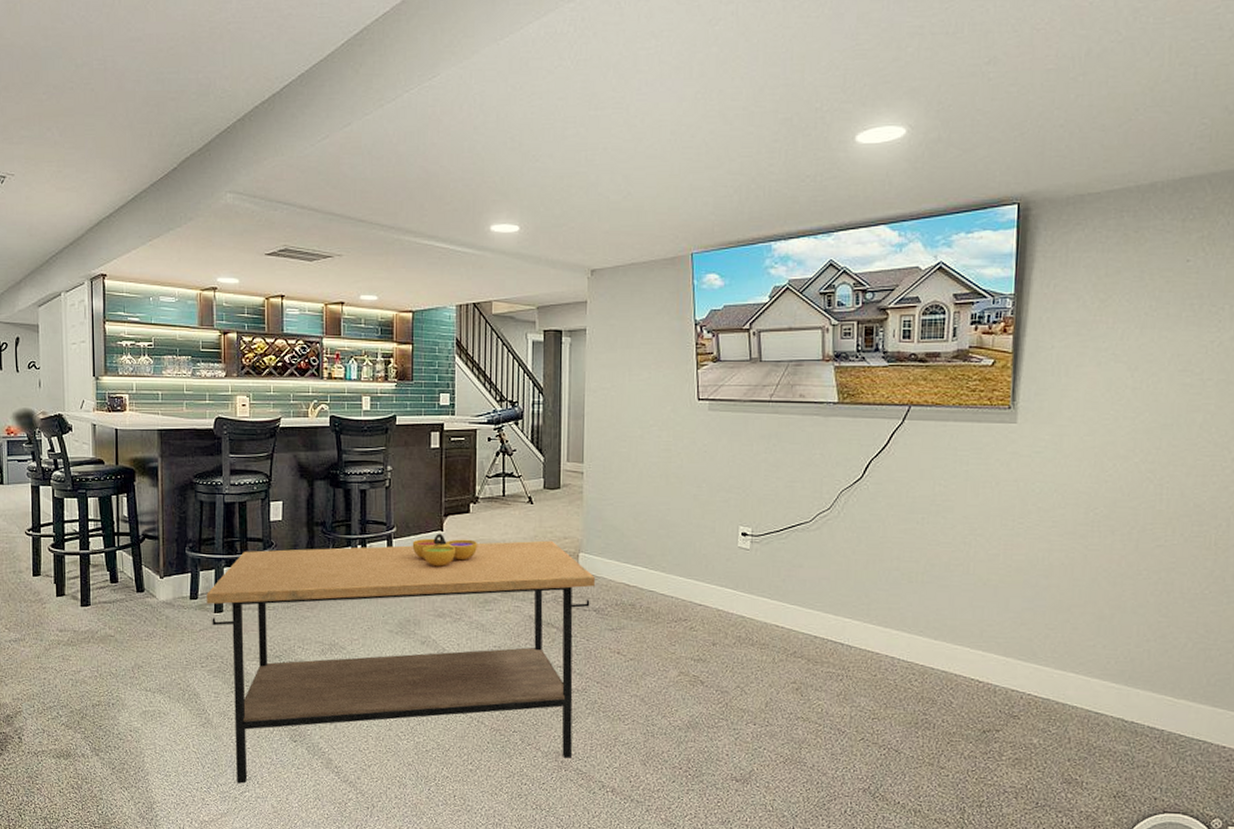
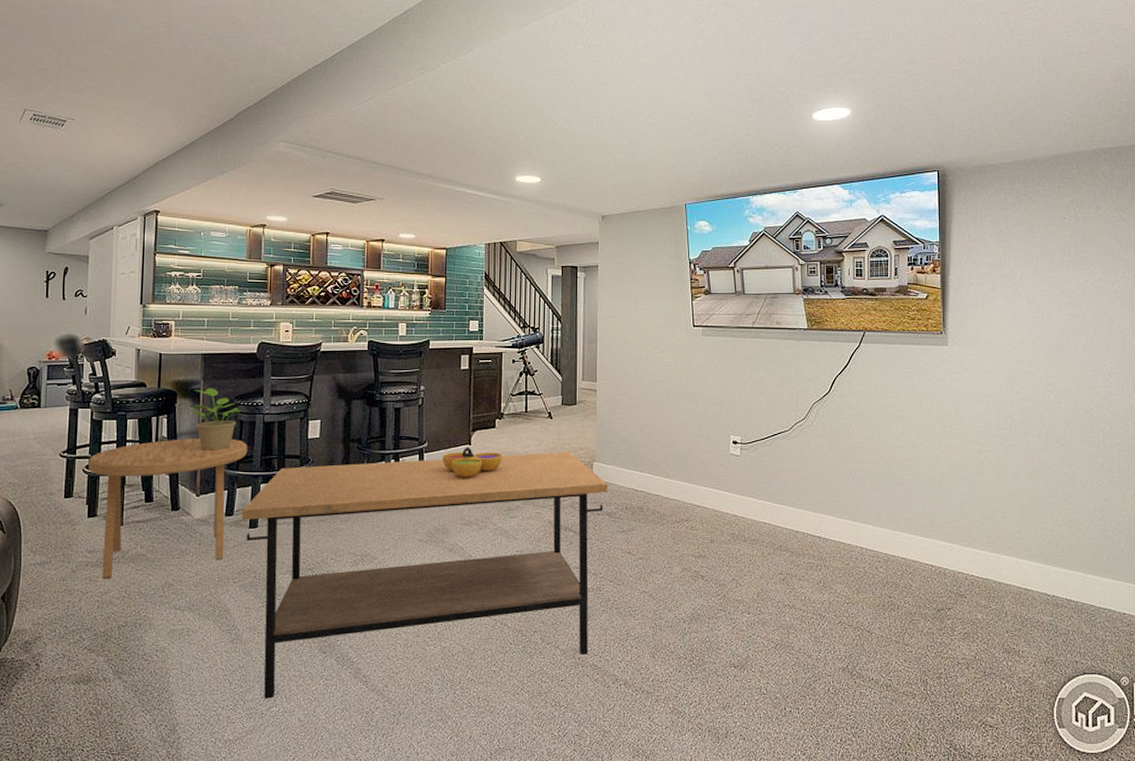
side table: none [53,518,209,658] -> present [88,438,248,579]
potted plant: none [145,466,200,532] -> present [186,388,241,450]

